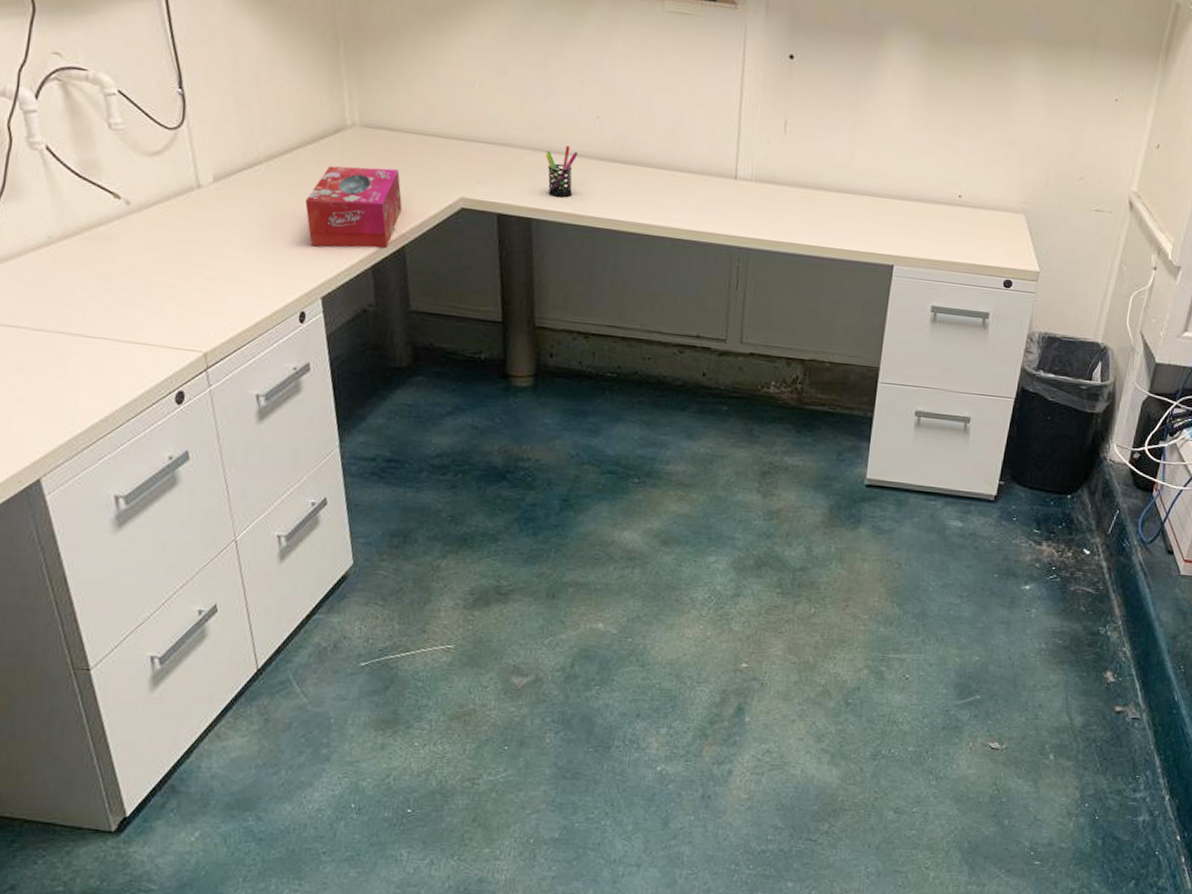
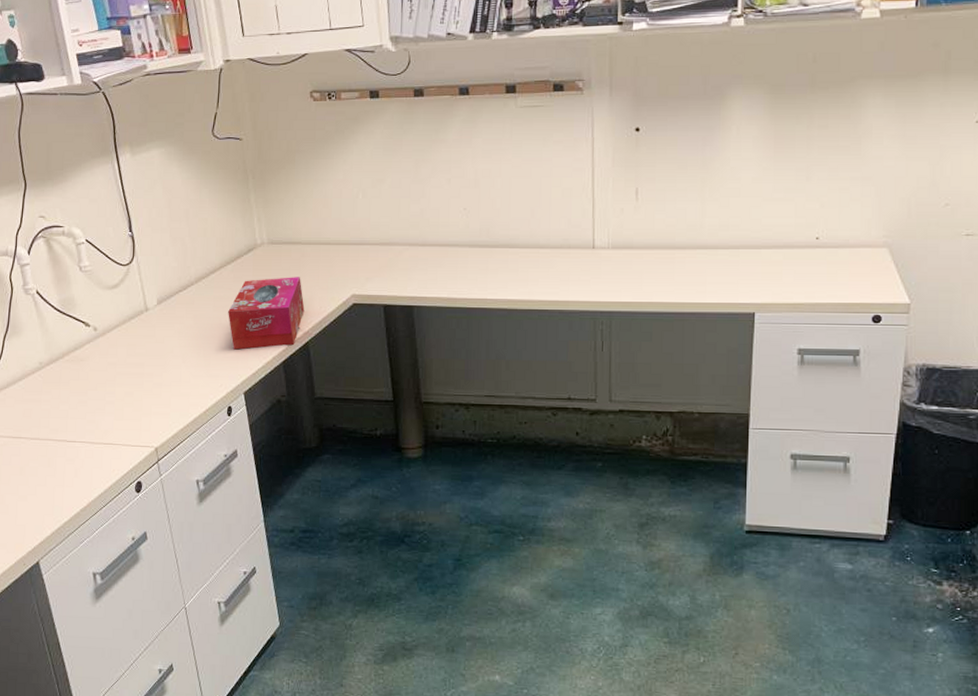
pen holder: present [545,146,579,198] -> none [421,238,450,284]

